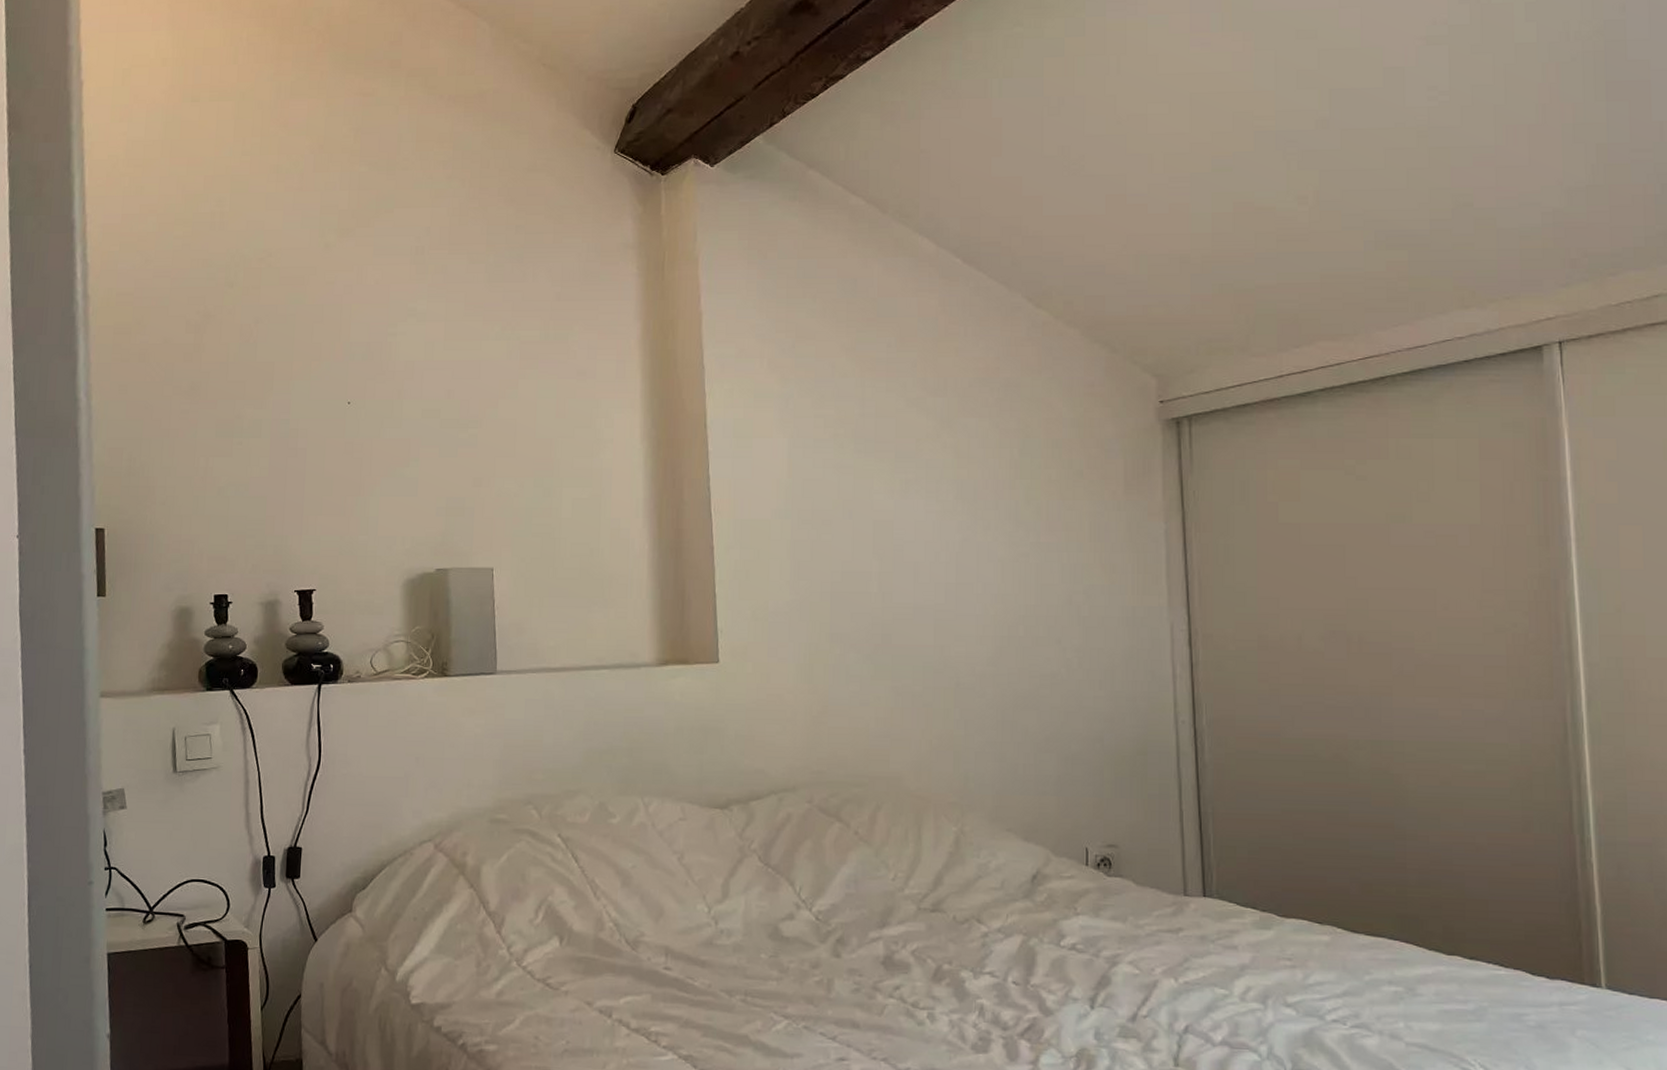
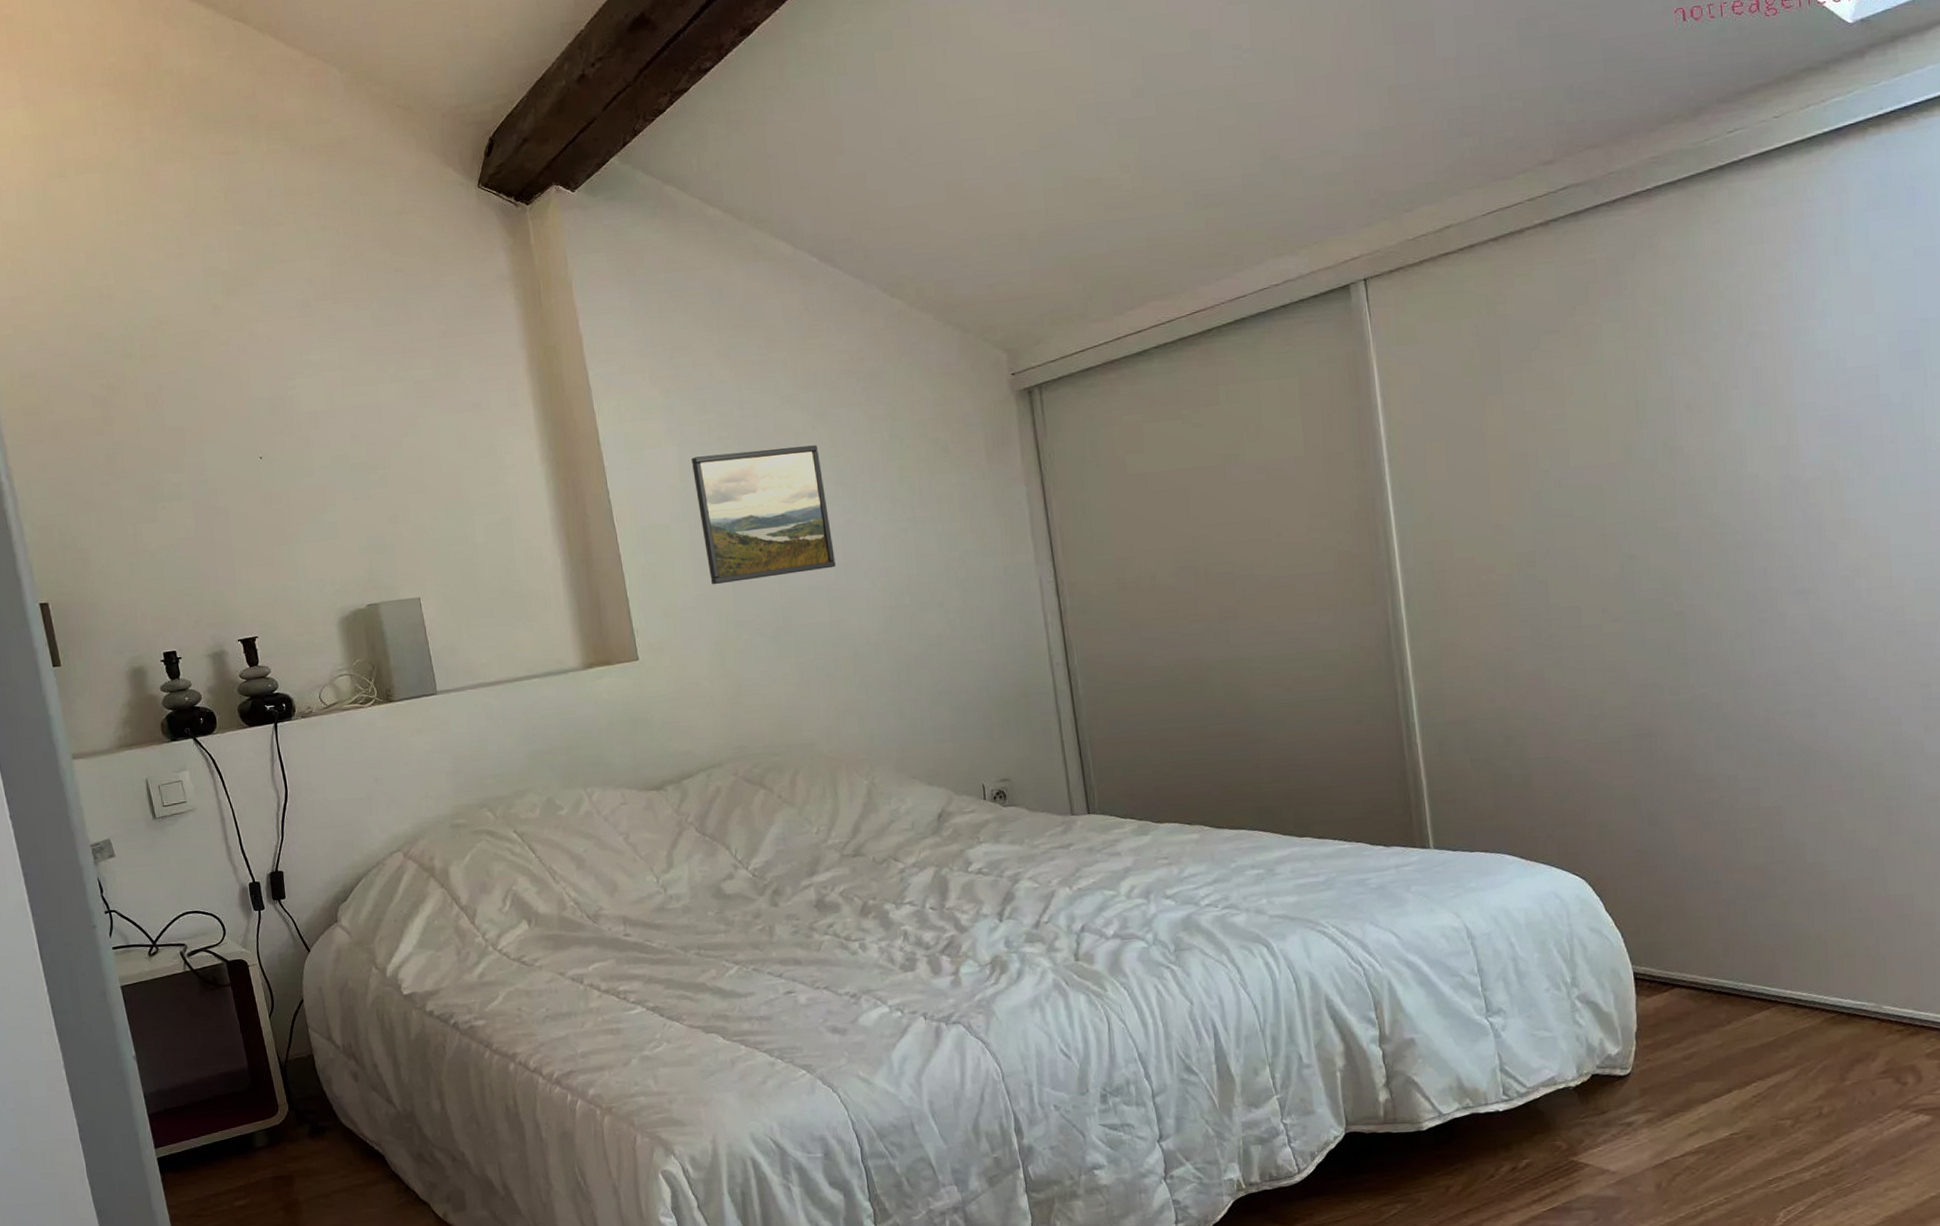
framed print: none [801,452,946,591] -> present [691,445,836,585]

